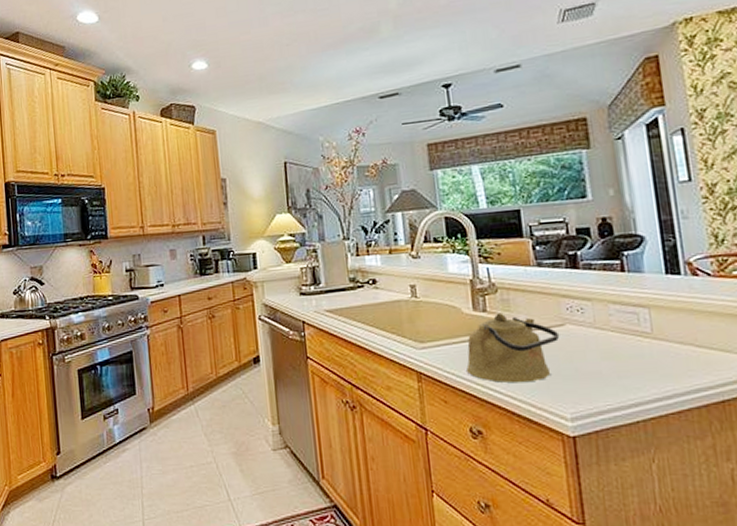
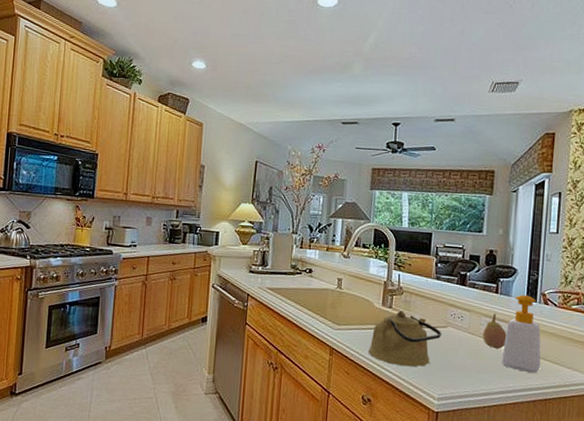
fruit: none [615,297,649,344] -> present [483,313,507,349]
soap bottle: none [645,267,706,370] -> present [501,294,541,374]

